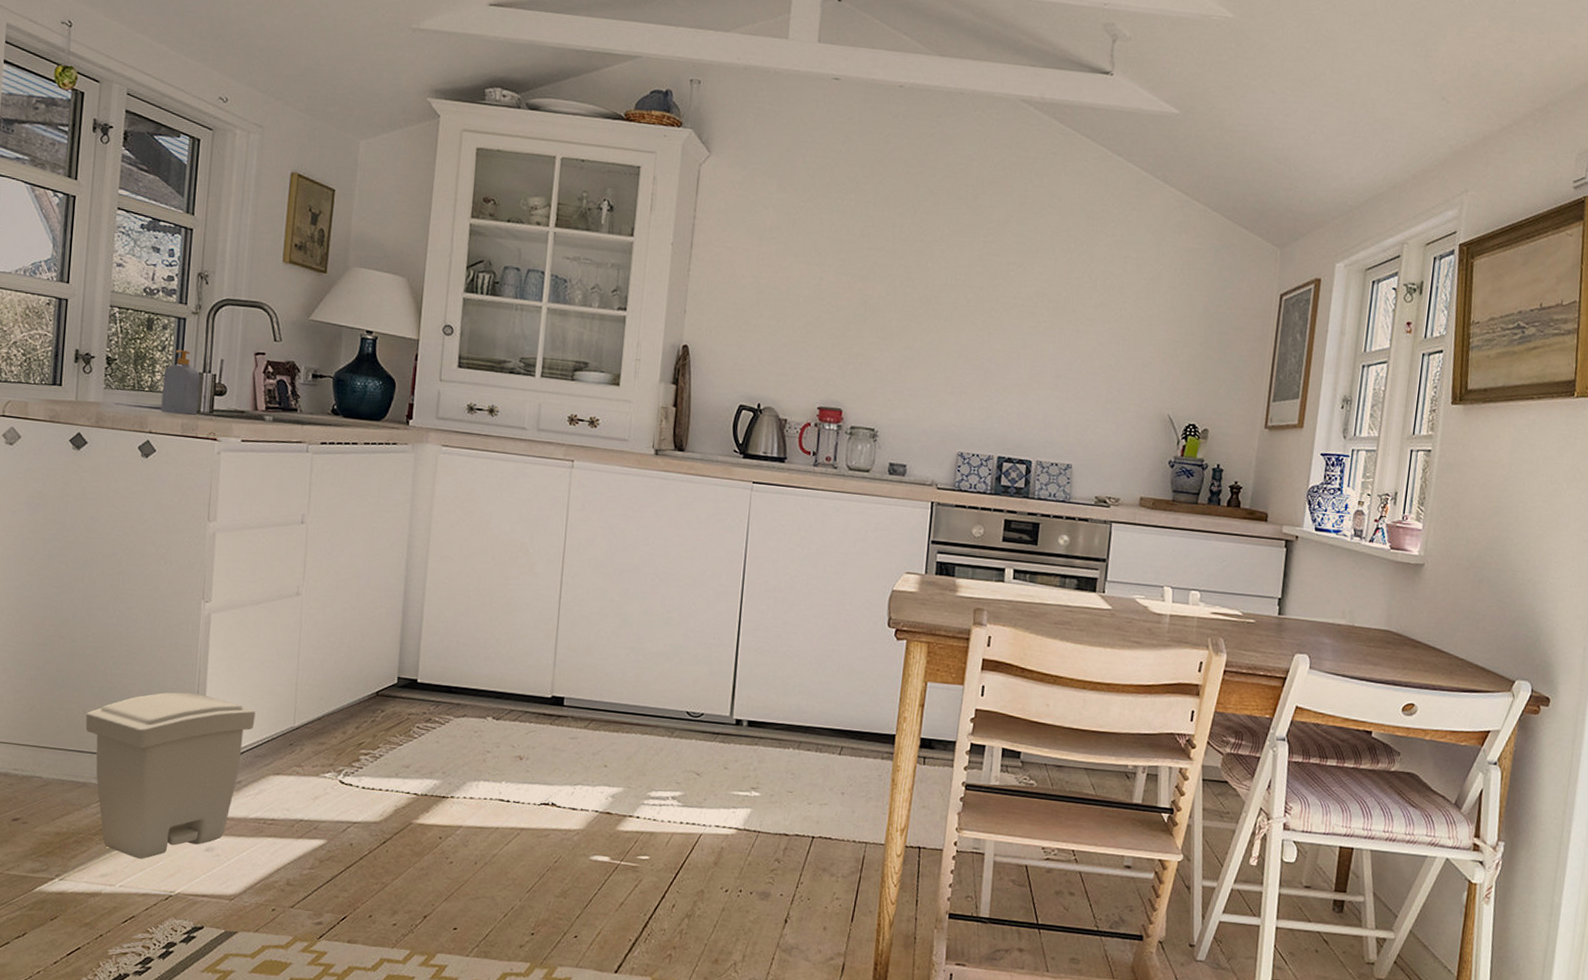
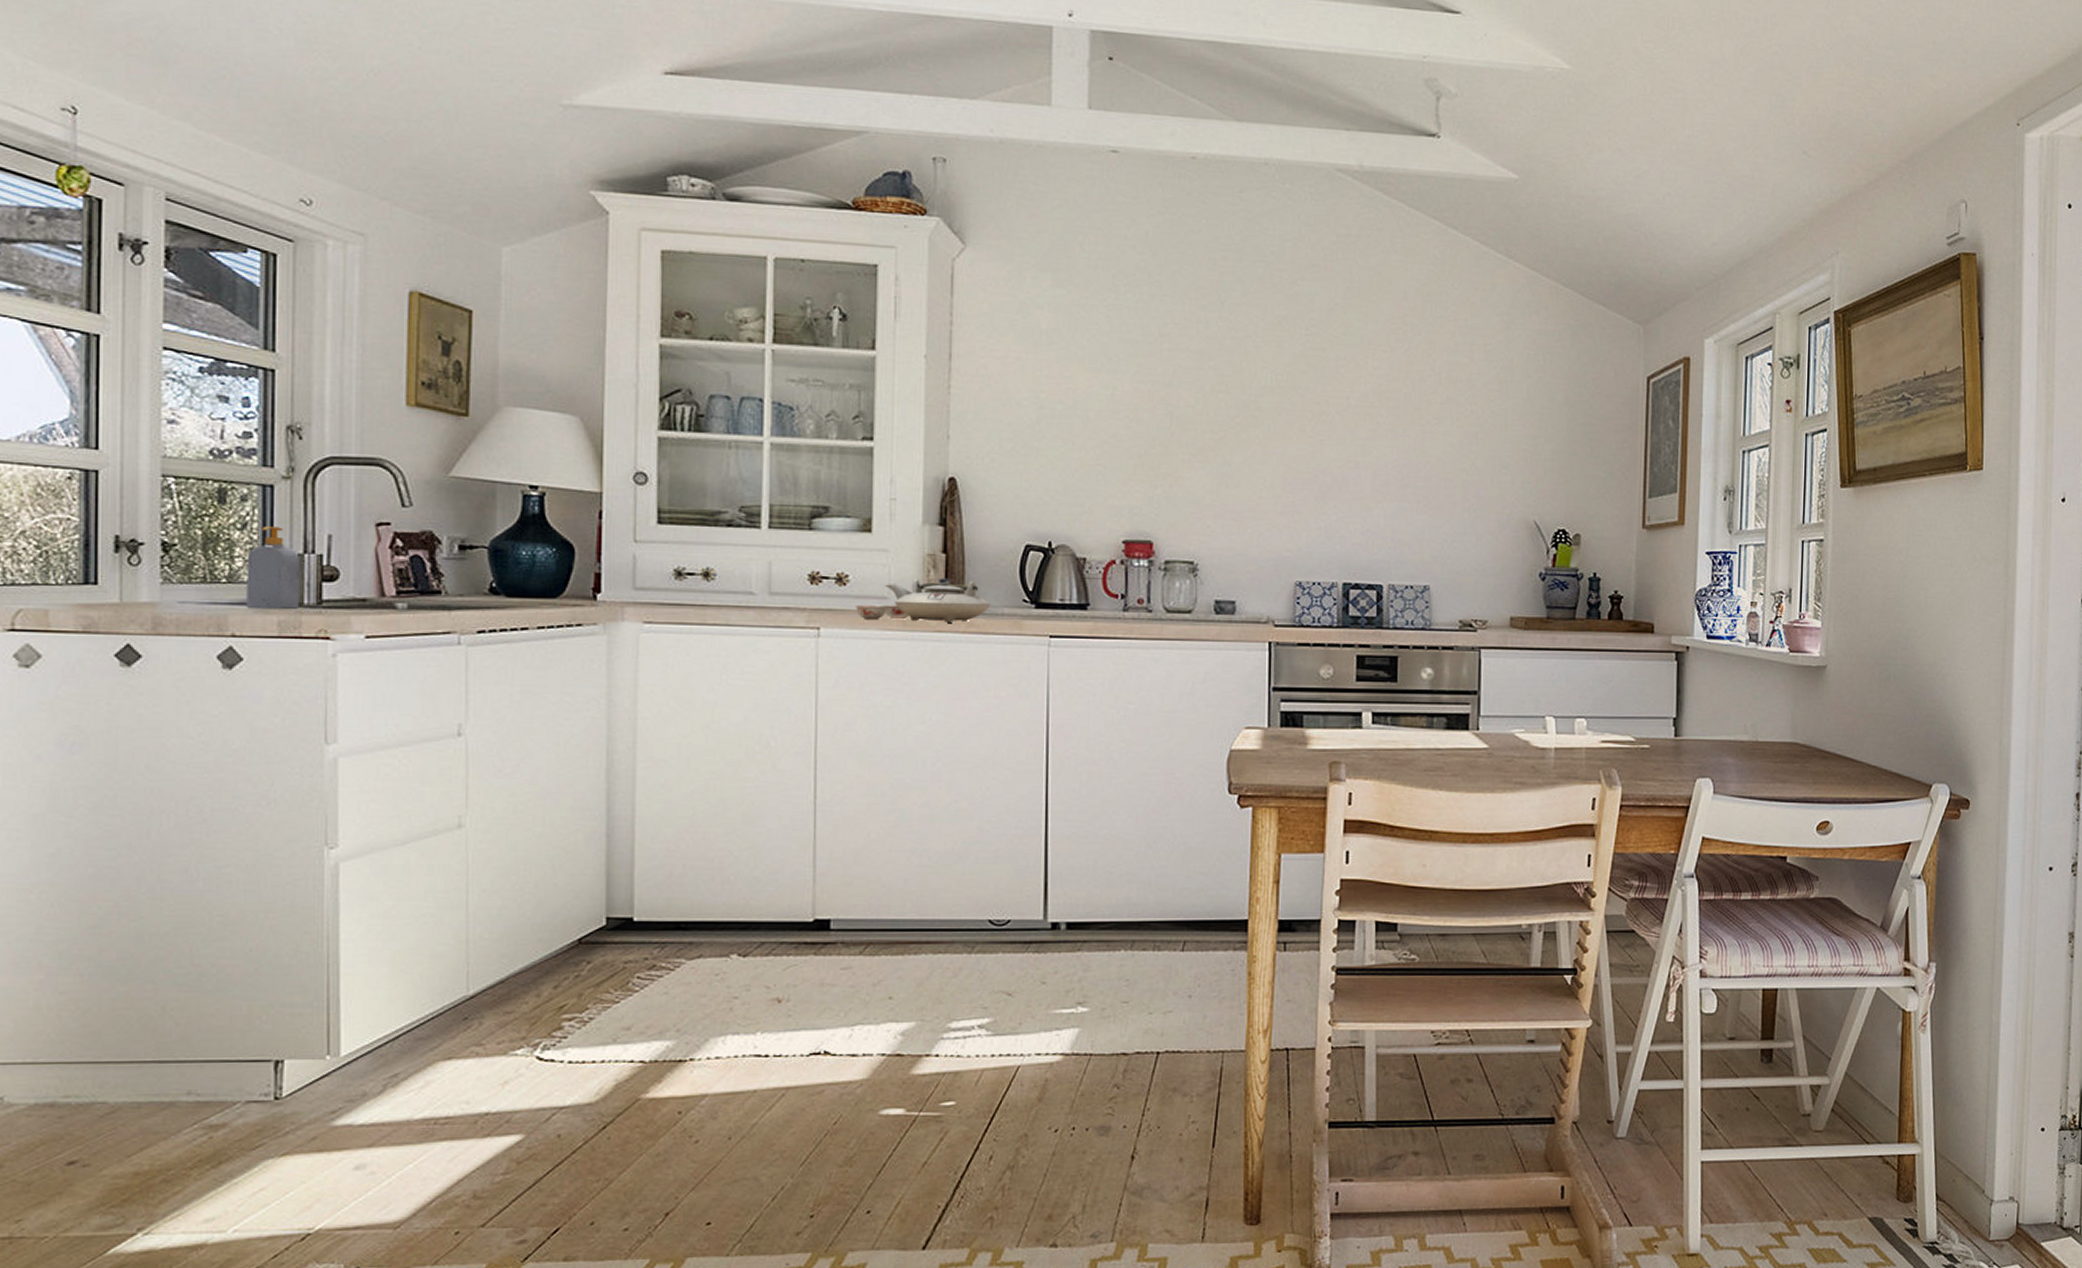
trash can: present [85,692,256,859] -> none [166,966,412,1192]
teapot: none [602,426,708,465] -> present [854,578,991,623]

